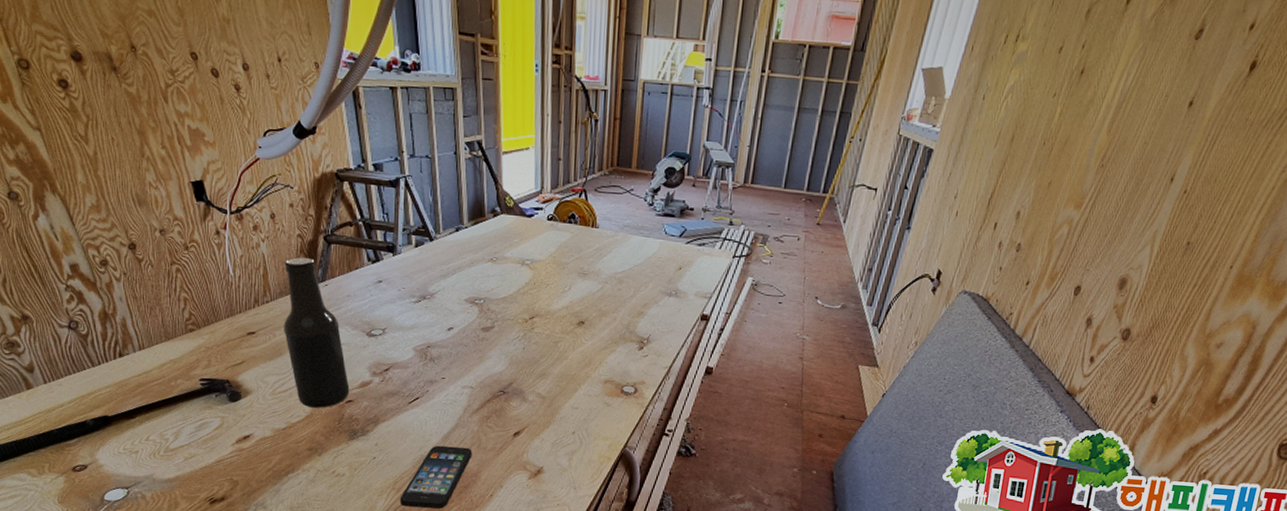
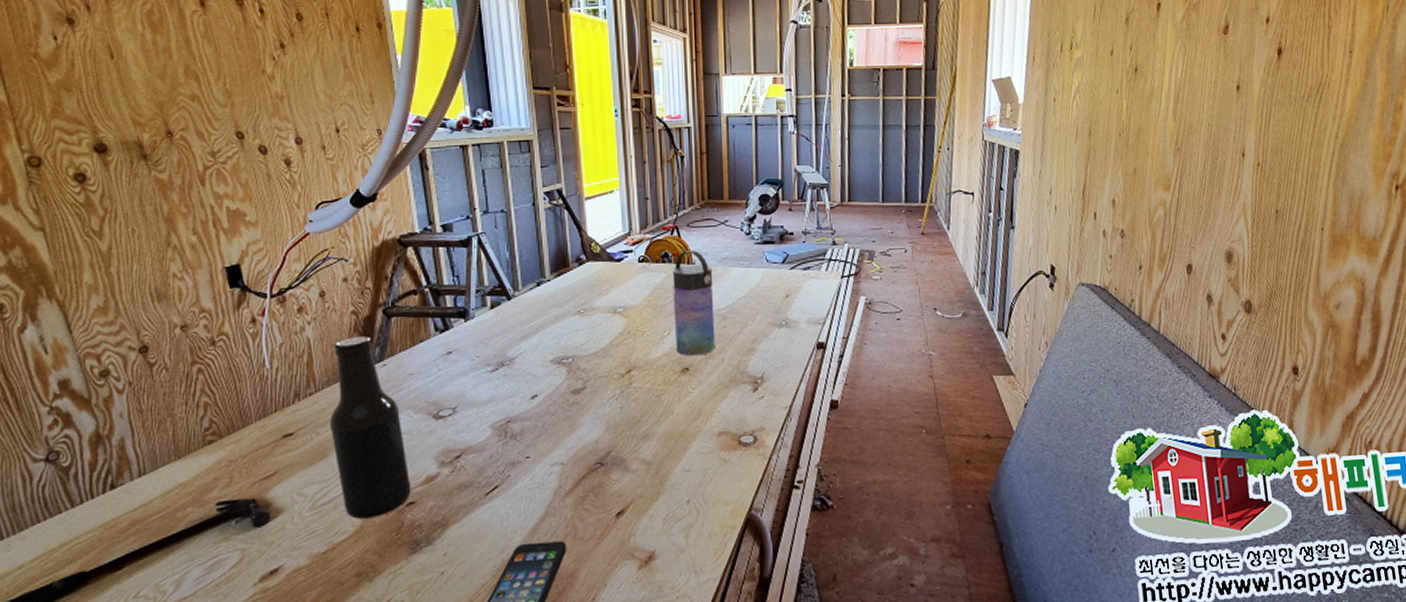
water bottle: none [574,214,614,312] -> present [672,250,716,356]

